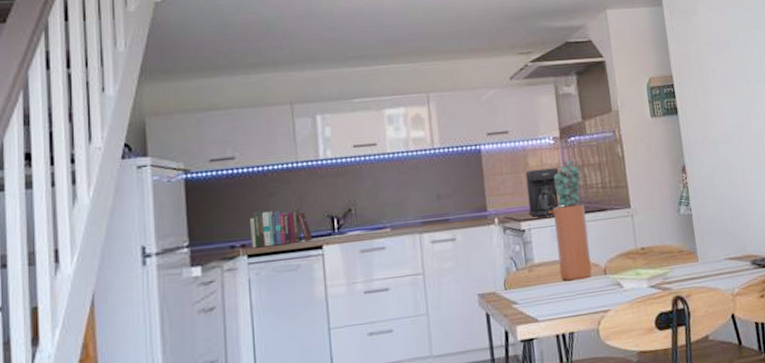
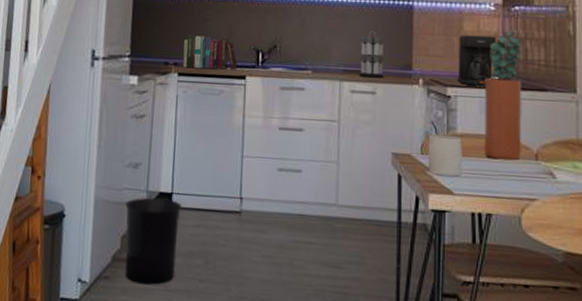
spice rack: none [435,179,462,226] -> present [360,31,385,78]
mug: none [510,266,543,307] -> present [428,134,463,177]

